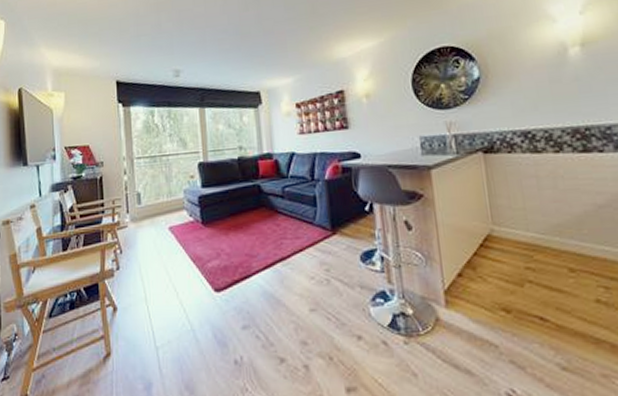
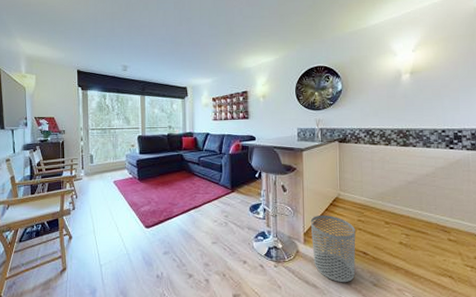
waste bin: none [452,262,530,367] -> present [310,215,356,283]

